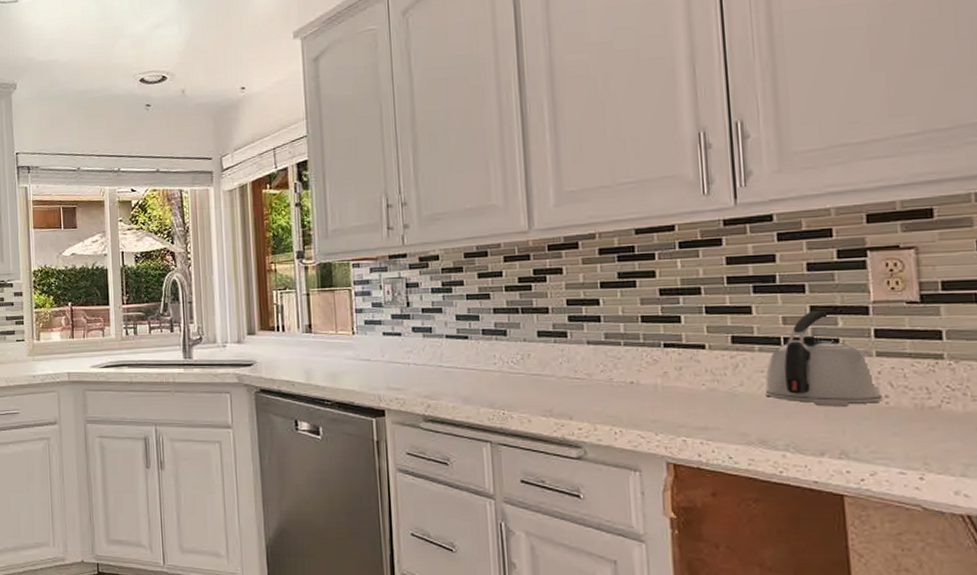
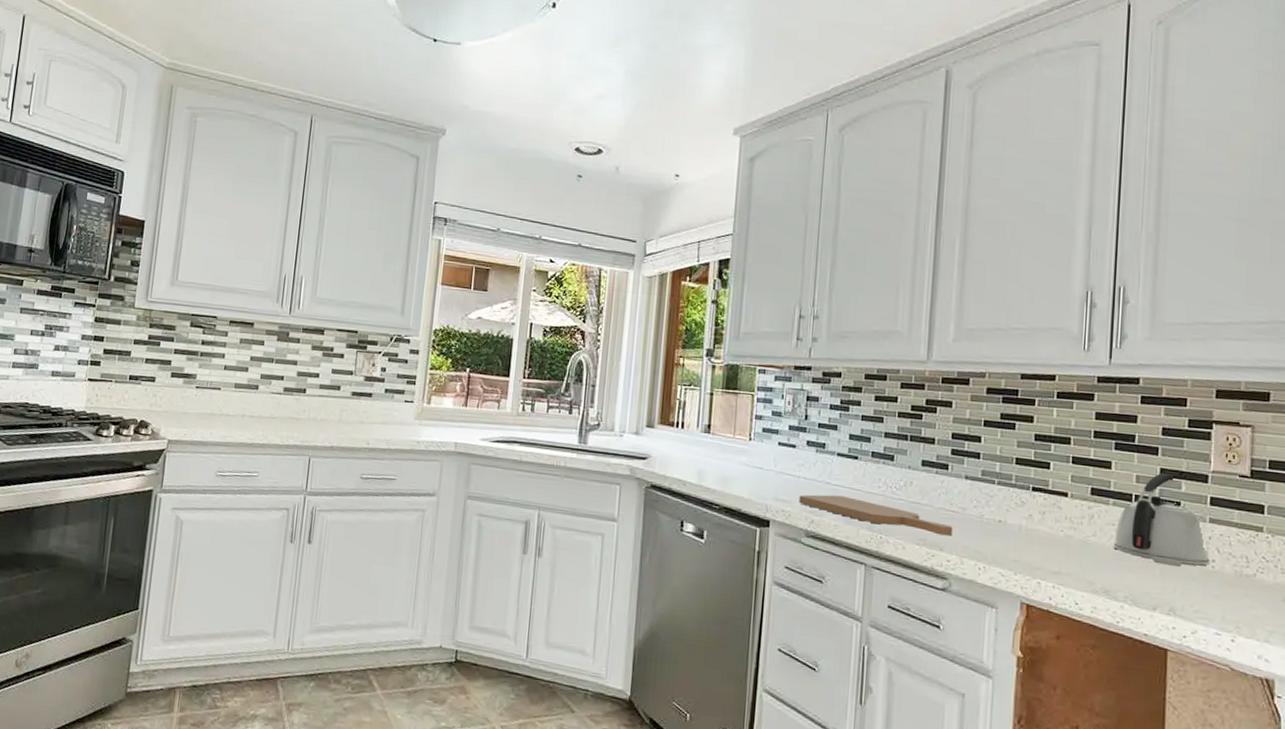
cutting board: none [412,377,581,404] -> present [799,494,953,537]

